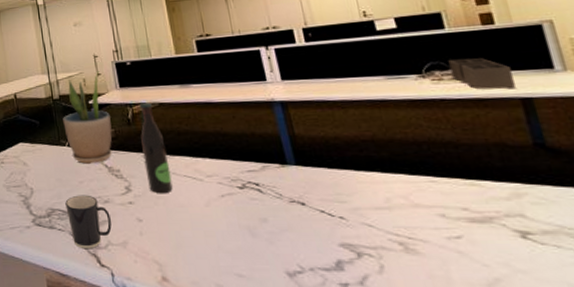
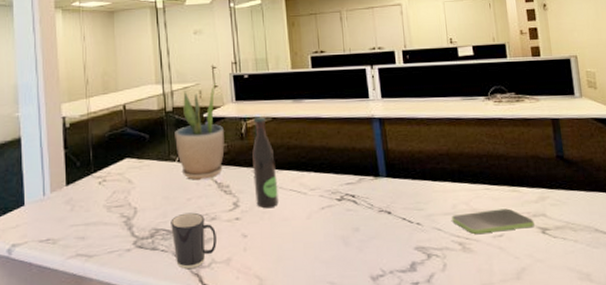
phone: none [386,205,509,233] -> present [452,208,534,234]
desk organizer: present [448,58,516,90] -> none [507,84,549,112]

